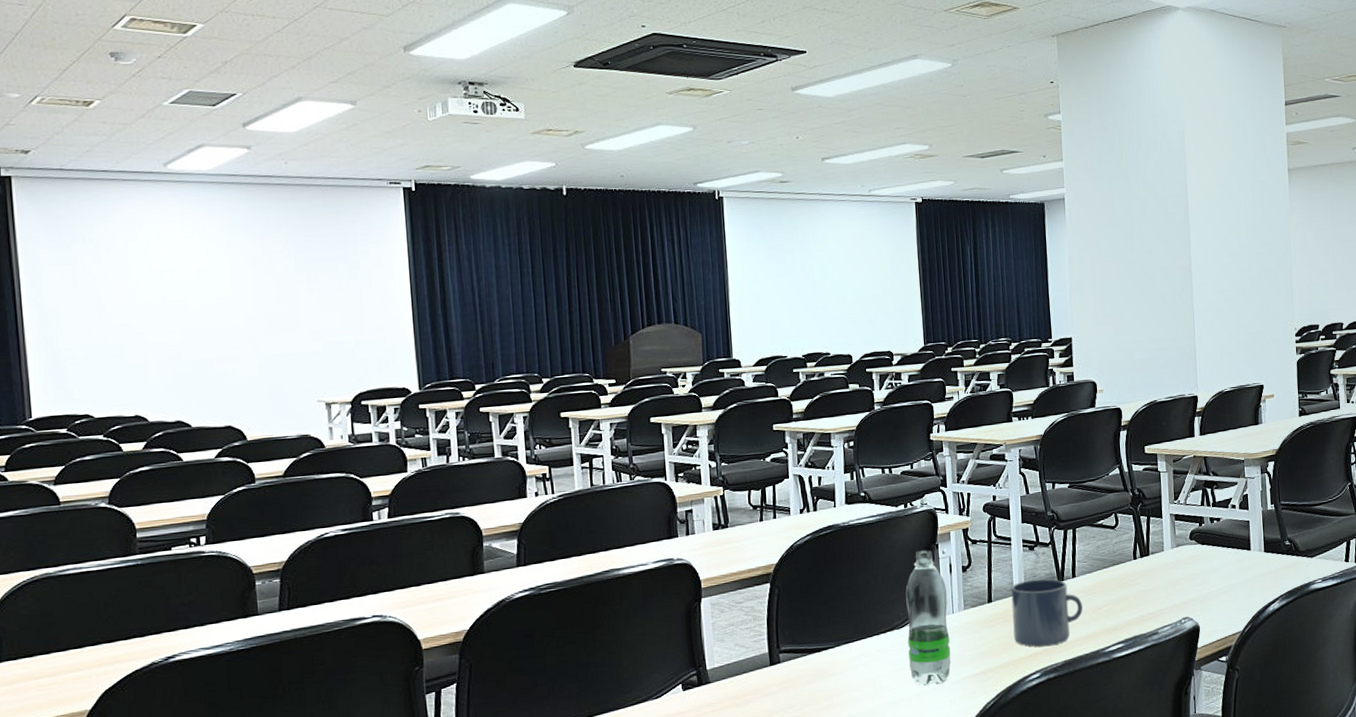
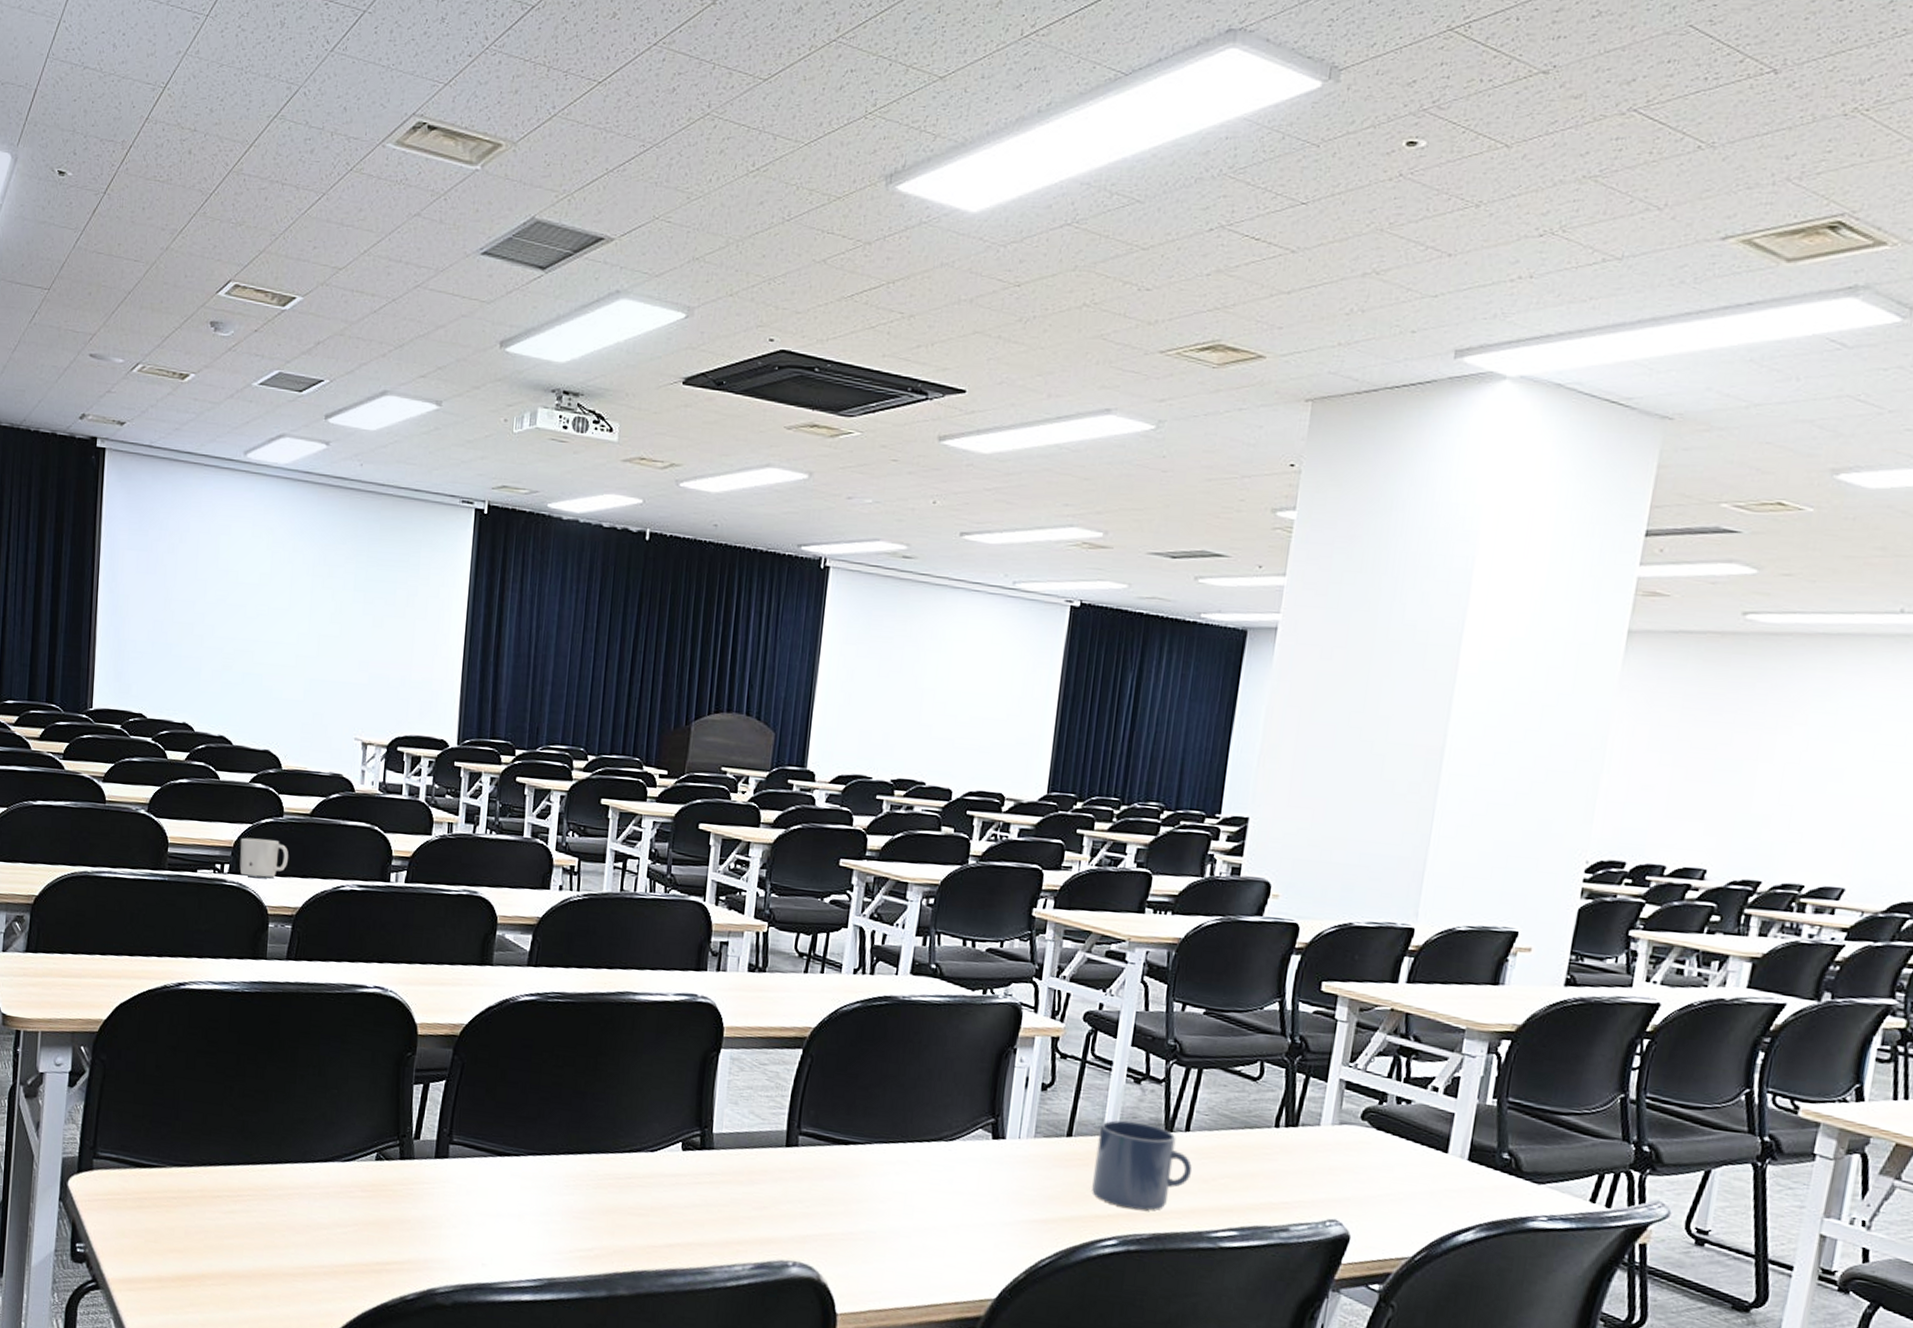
mug: none [213,505,268,545] -> present [239,837,289,879]
bottle: present [905,550,951,686] -> none [952,1051,1017,1221]

